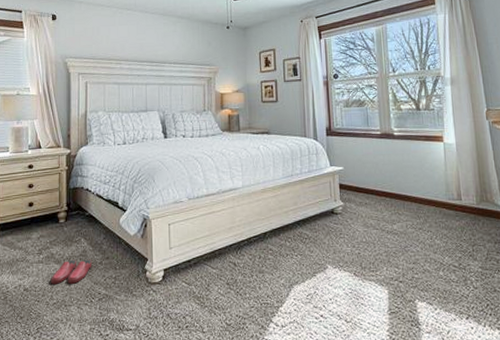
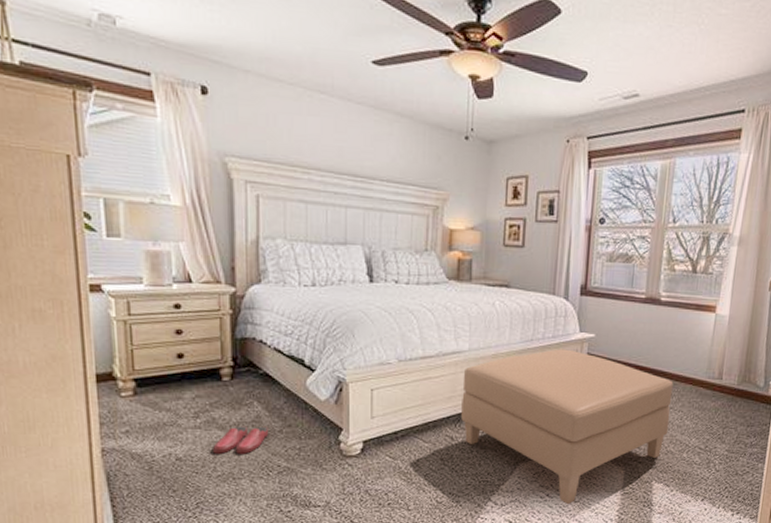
ottoman: none [240,181,422,325] -> present [461,349,674,505]

